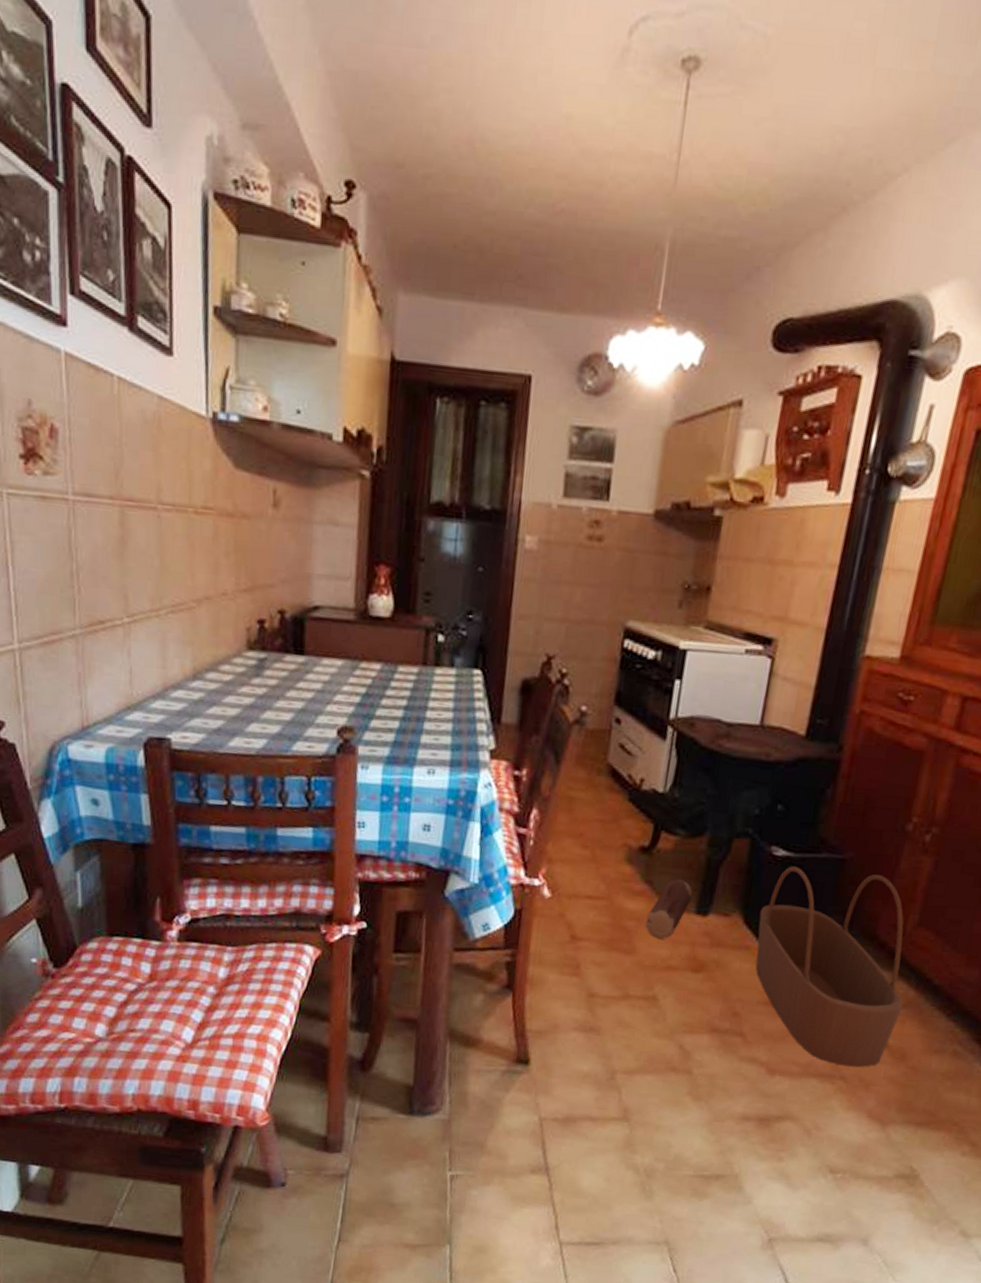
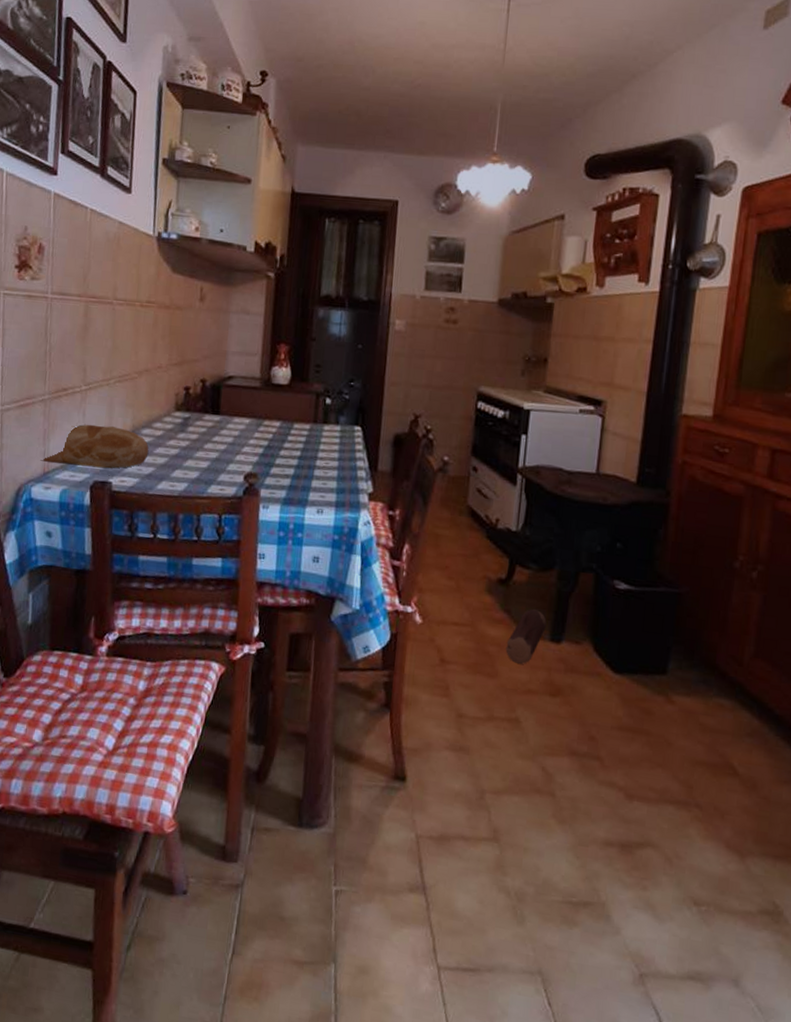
bread: none [76,666,216,722] -> present [40,424,149,469]
basket: present [755,866,904,1068] -> none [607,598,749,796]

